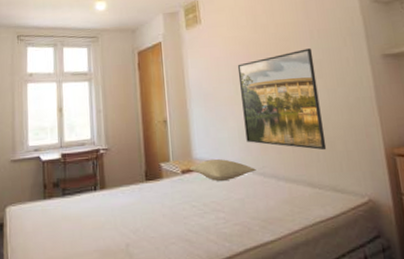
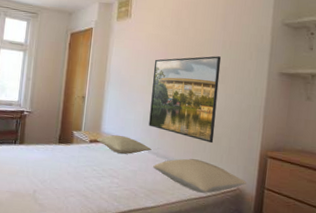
pillow: none [262,172,379,214] -> present [153,158,247,194]

